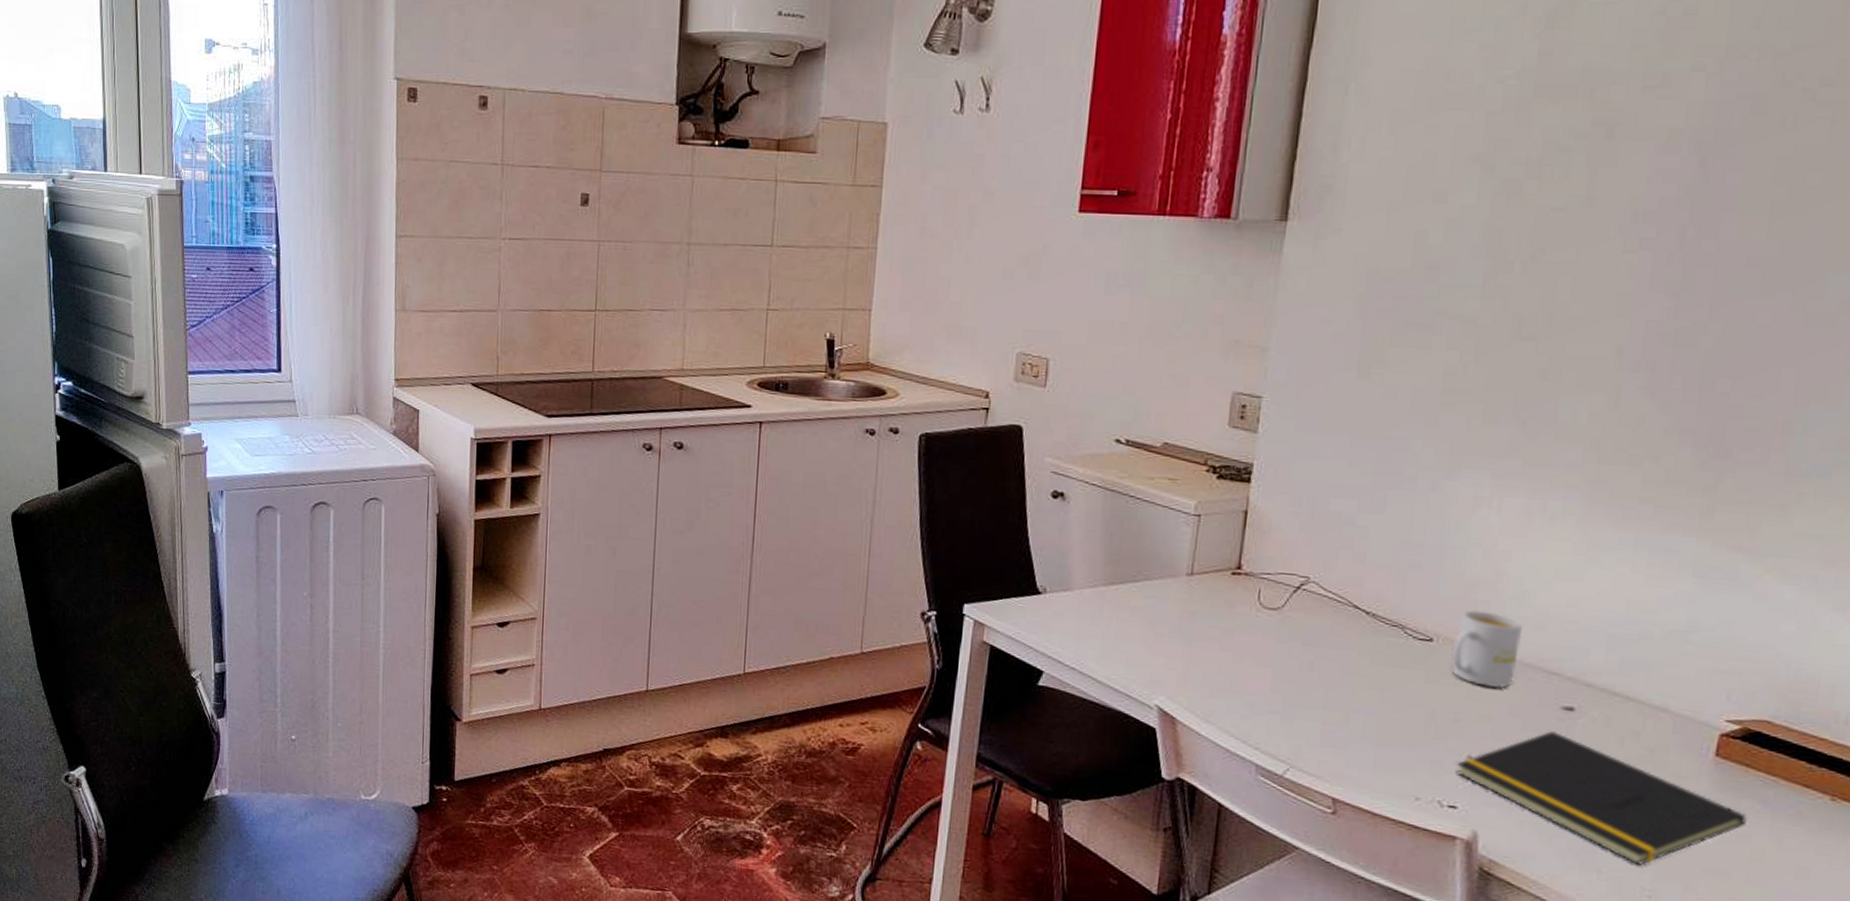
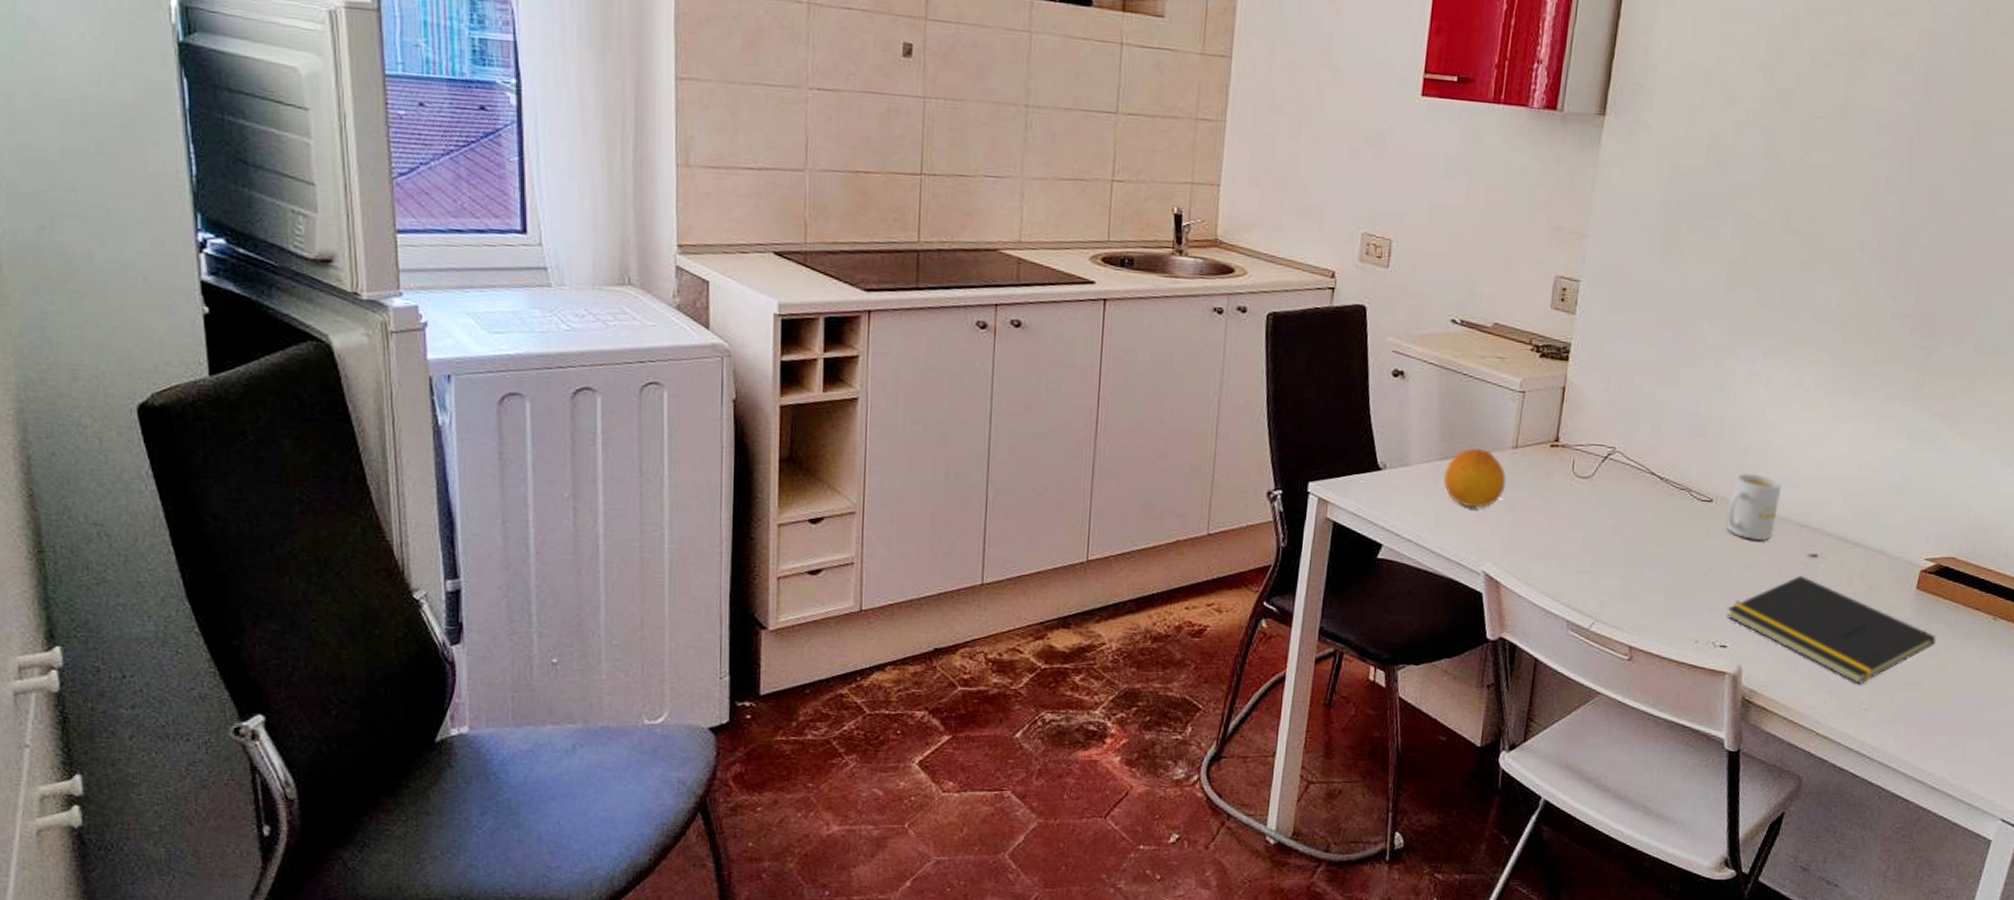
fruit: none [1110,573,1181,638] -> present [1443,448,1507,508]

